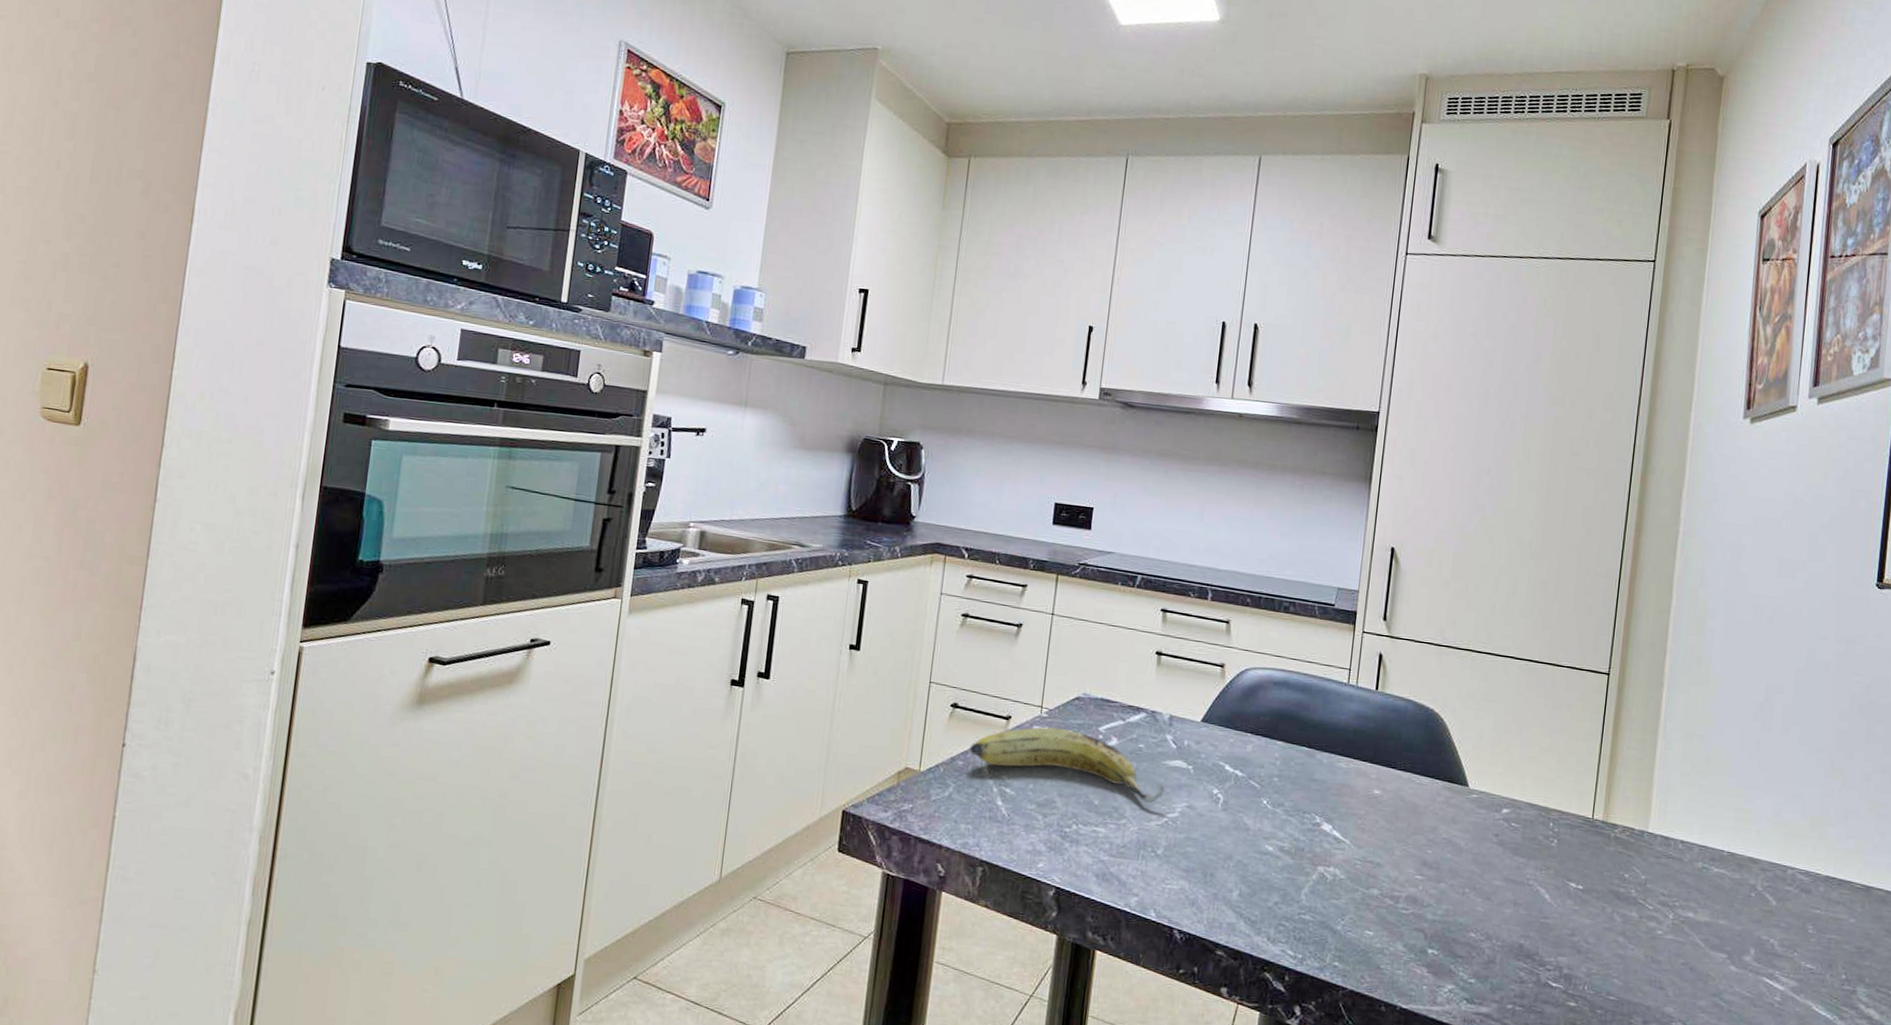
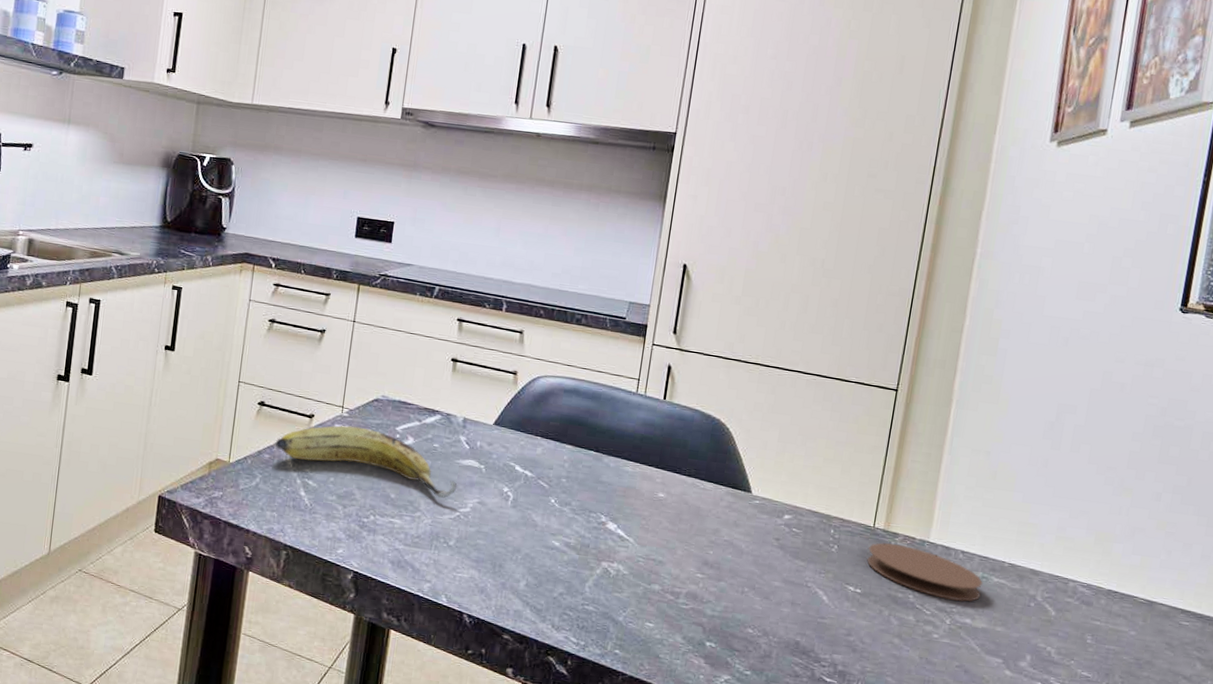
coaster: none [1587,835,1703,895] -> present [867,542,983,602]

